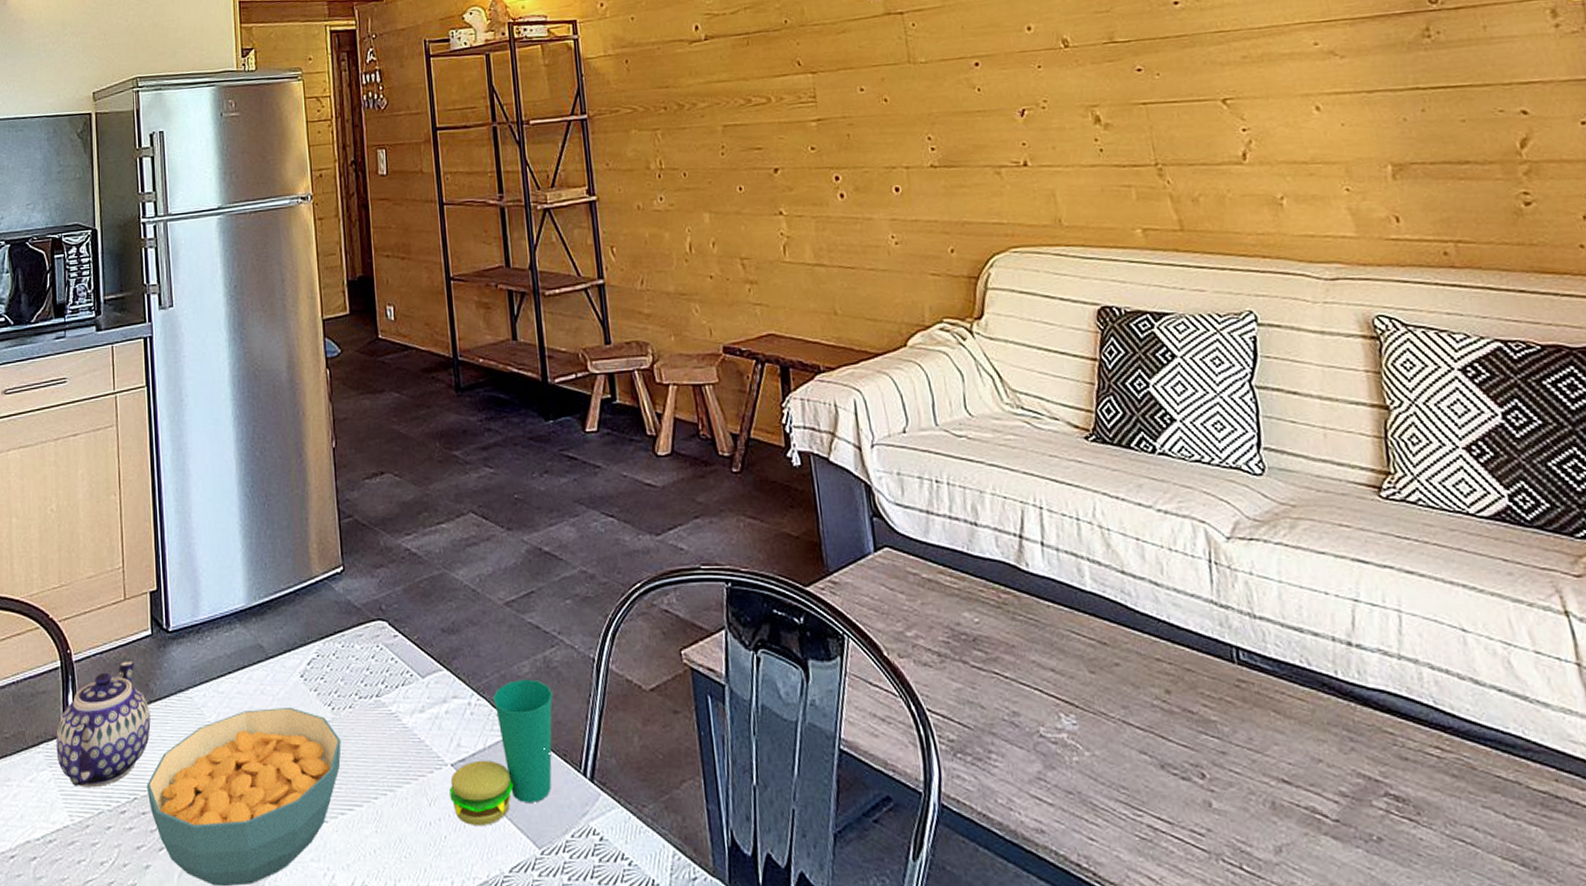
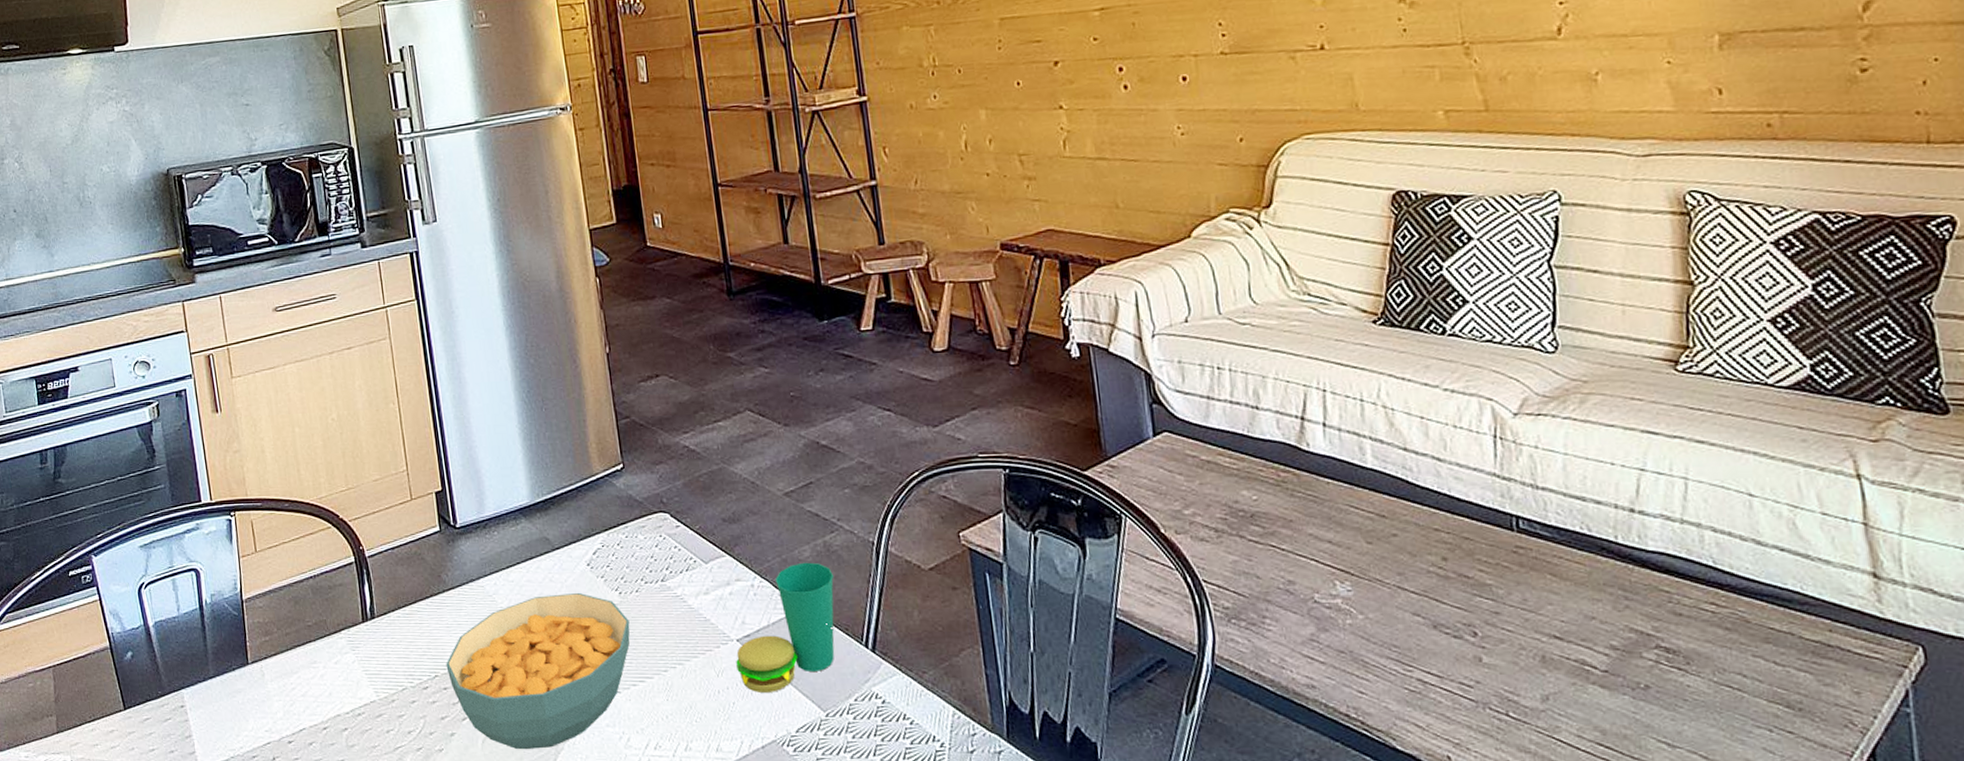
teapot: present [56,661,151,788] -> none [356,555,446,668]

